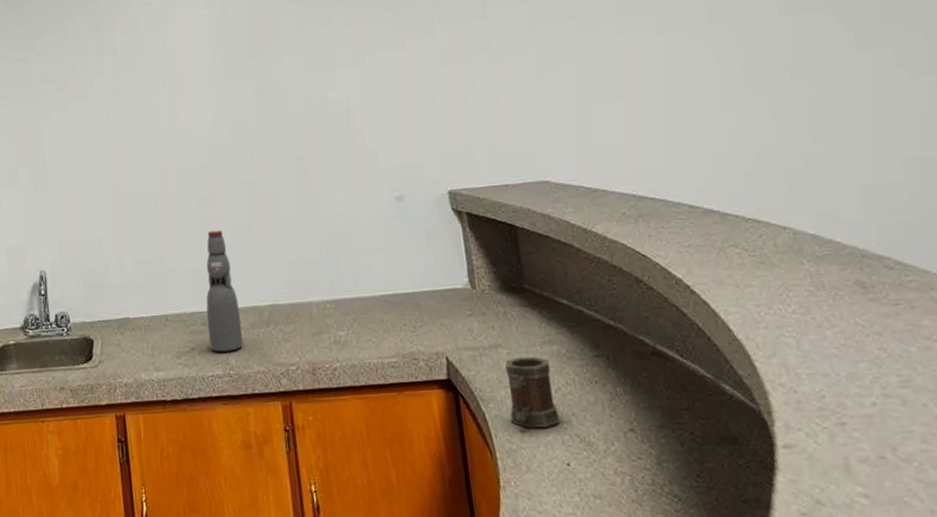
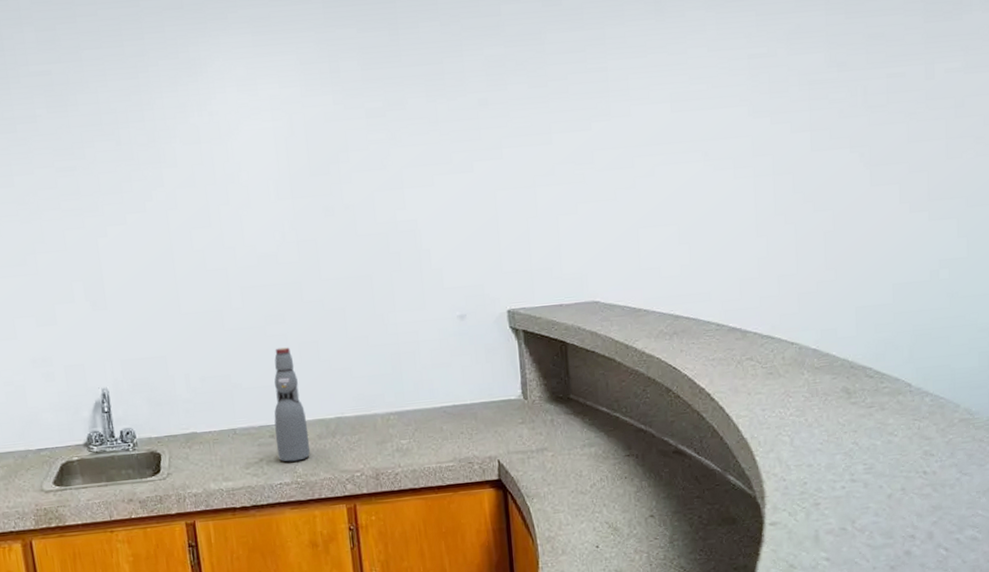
mug: present [505,356,560,428] -> none [549,457,593,518]

